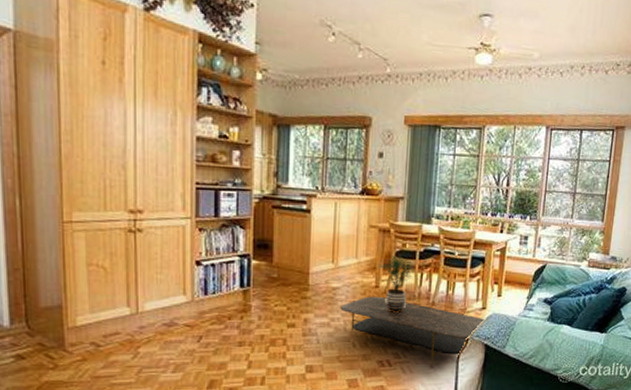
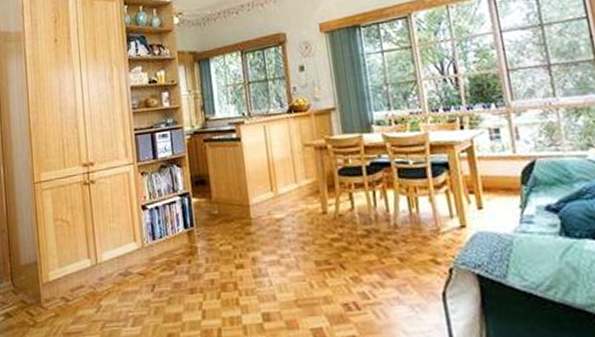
coffee table: present [340,296,486,368] -> none [288,223,470,311]
potted plant: present [378,256,417,312] -> none [321,174,365,242]

